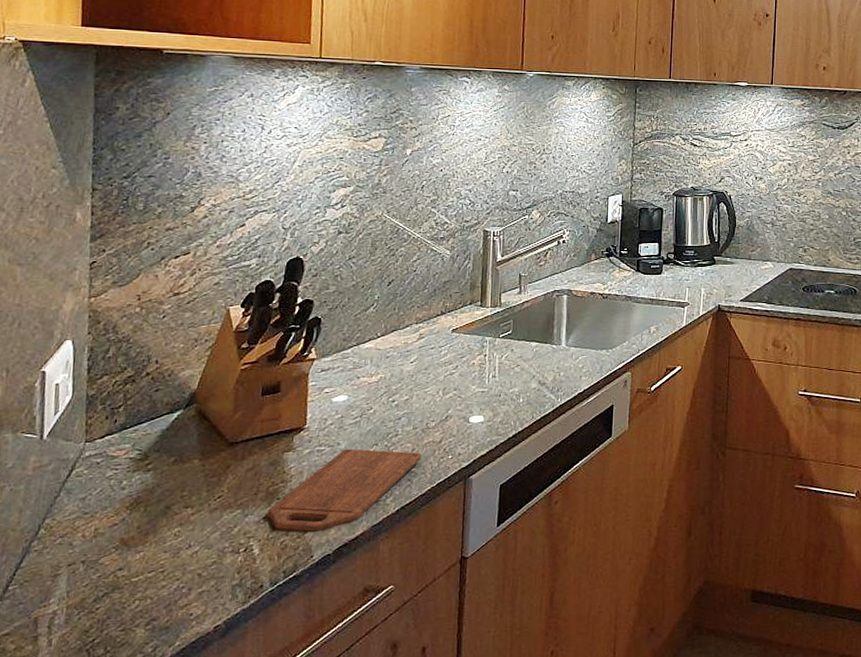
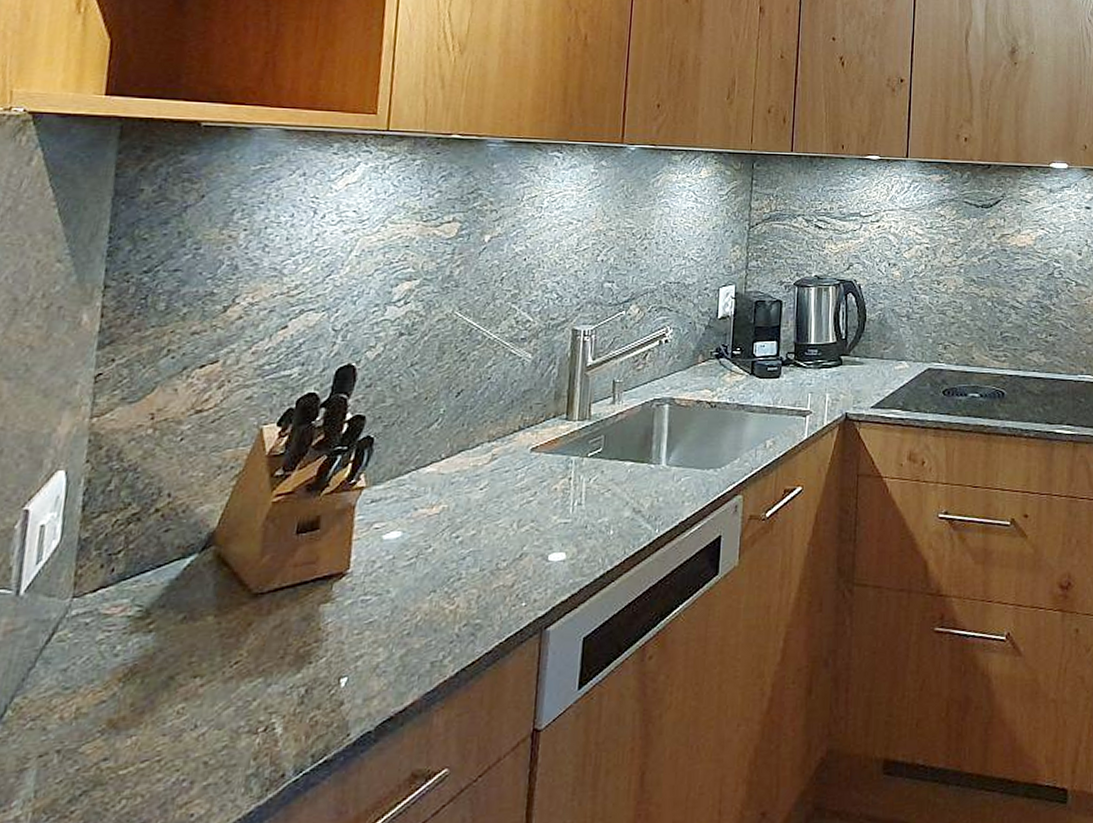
cutting board: present [267,448,421,532] -> none [294,597,489,704]

